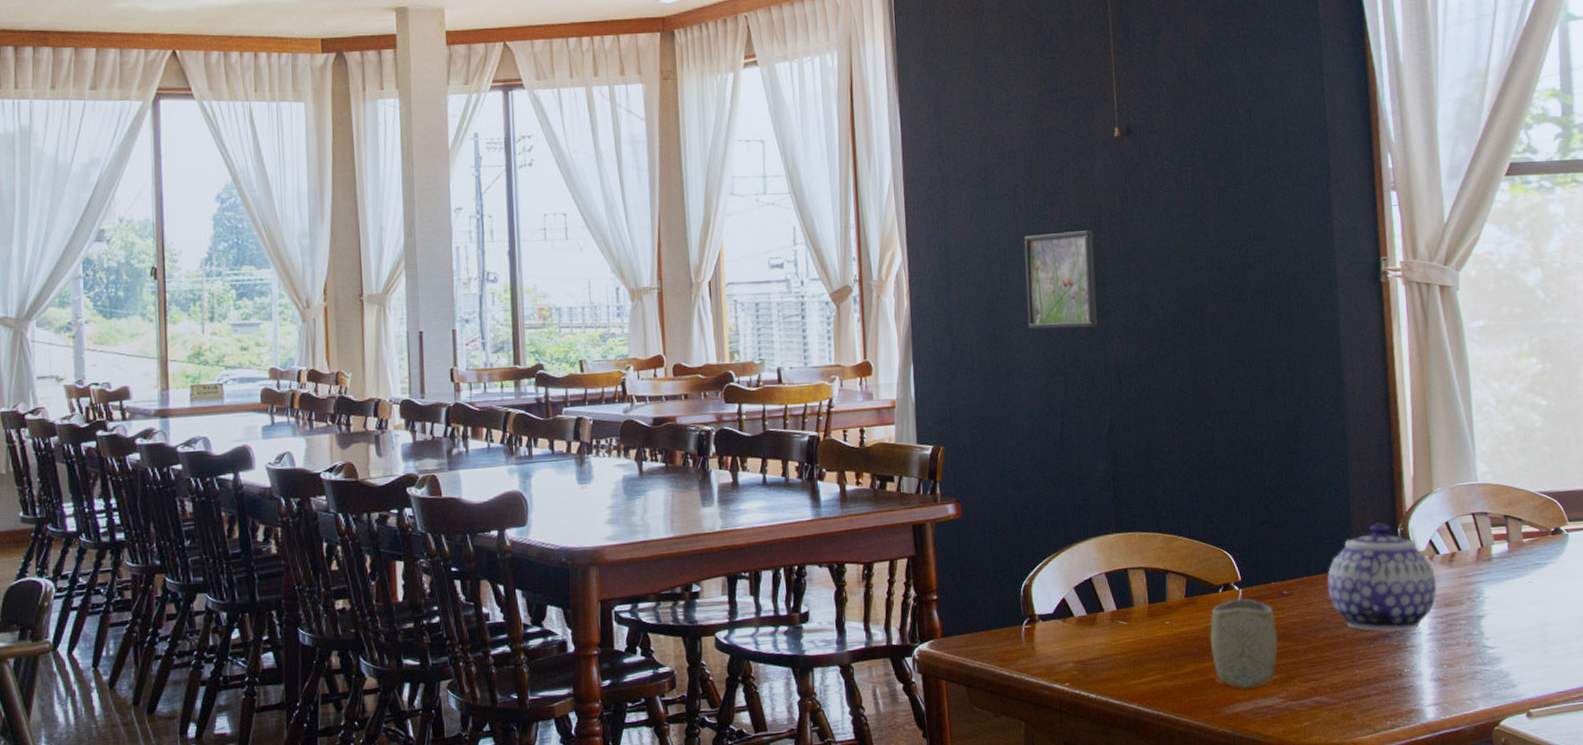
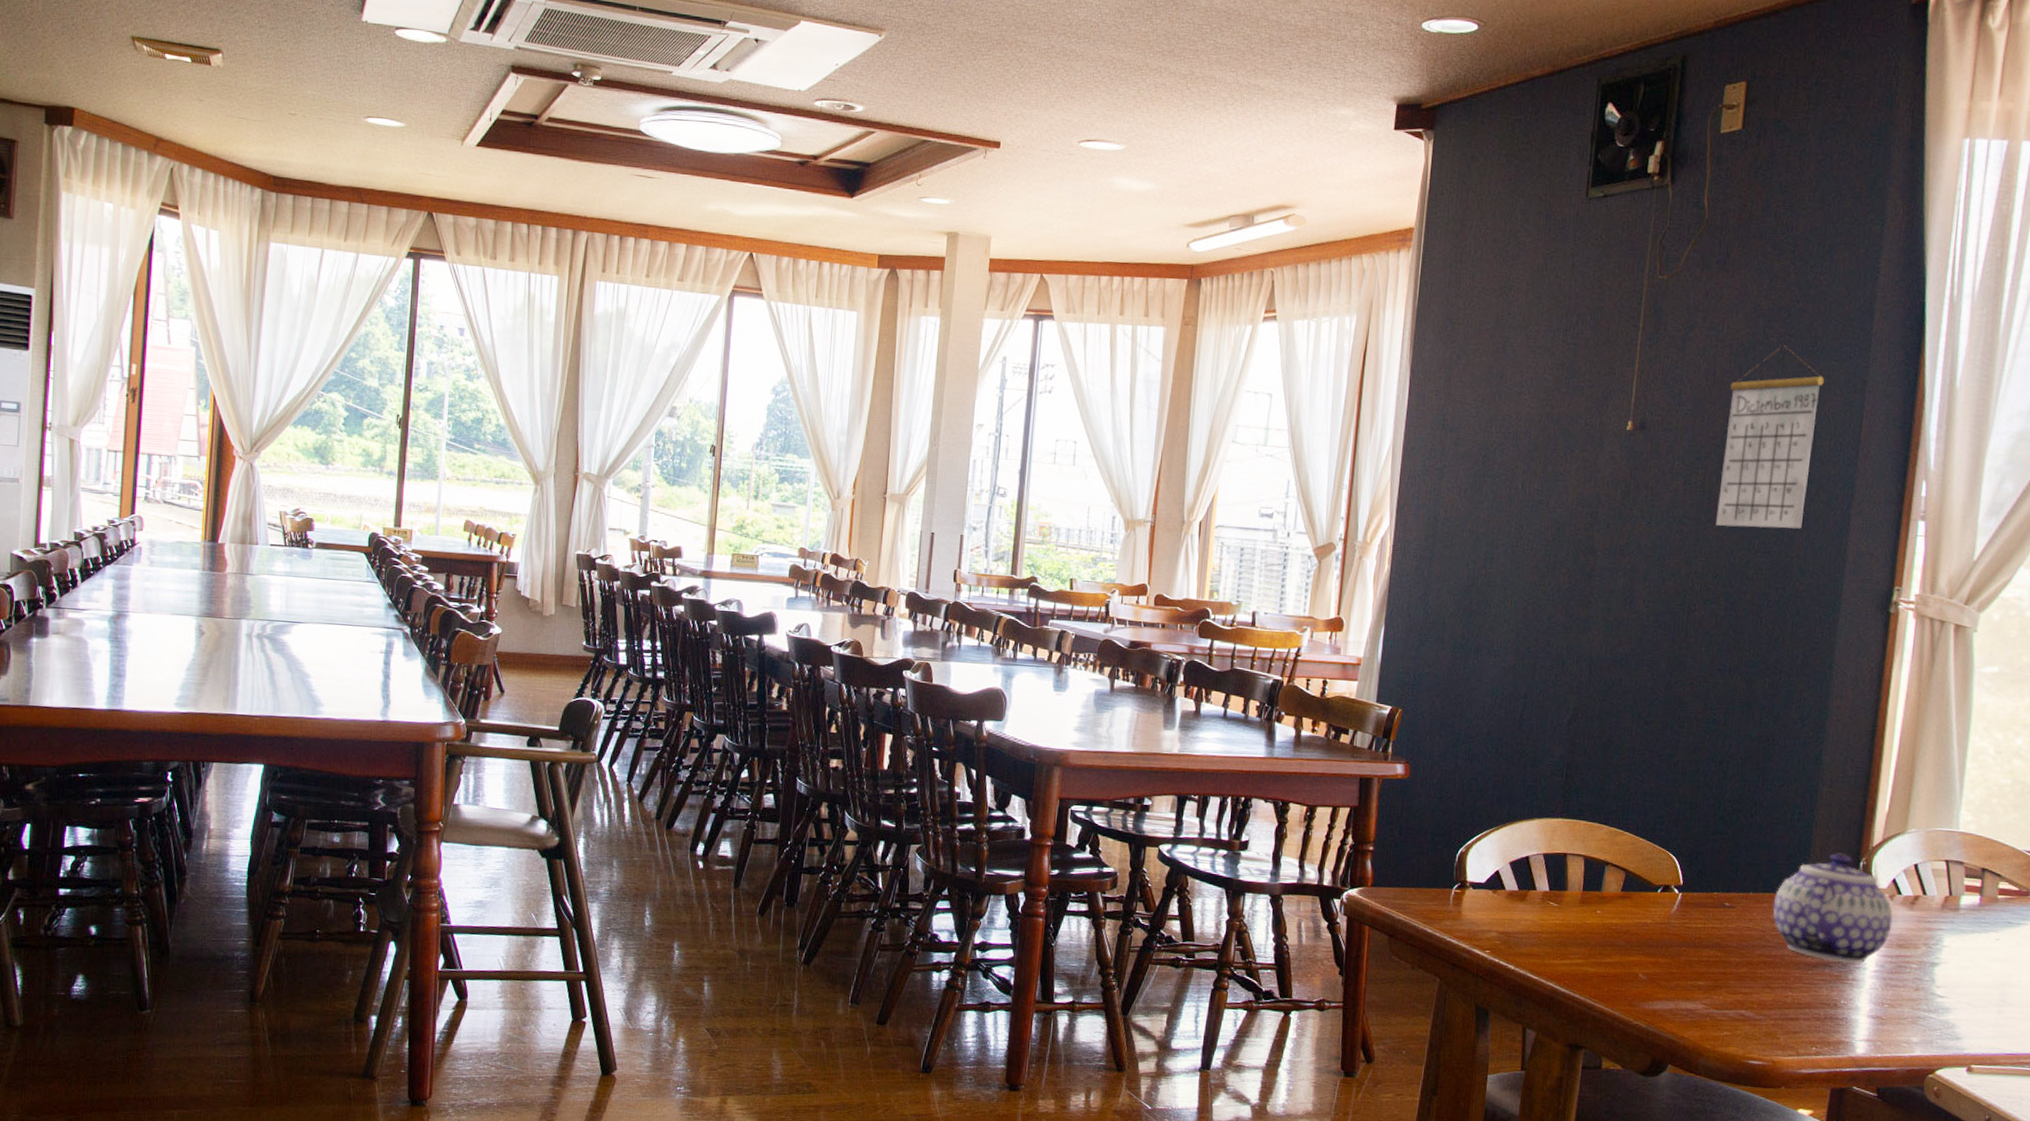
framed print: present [1023,230,1097,330] -> none [1505,517,1588,616]
calendar: none [1202,38,1289,219] -> present [1716,344,1824,529]
cup: present [1209,598,1278,690] -> none [1639,901,1712,990]

